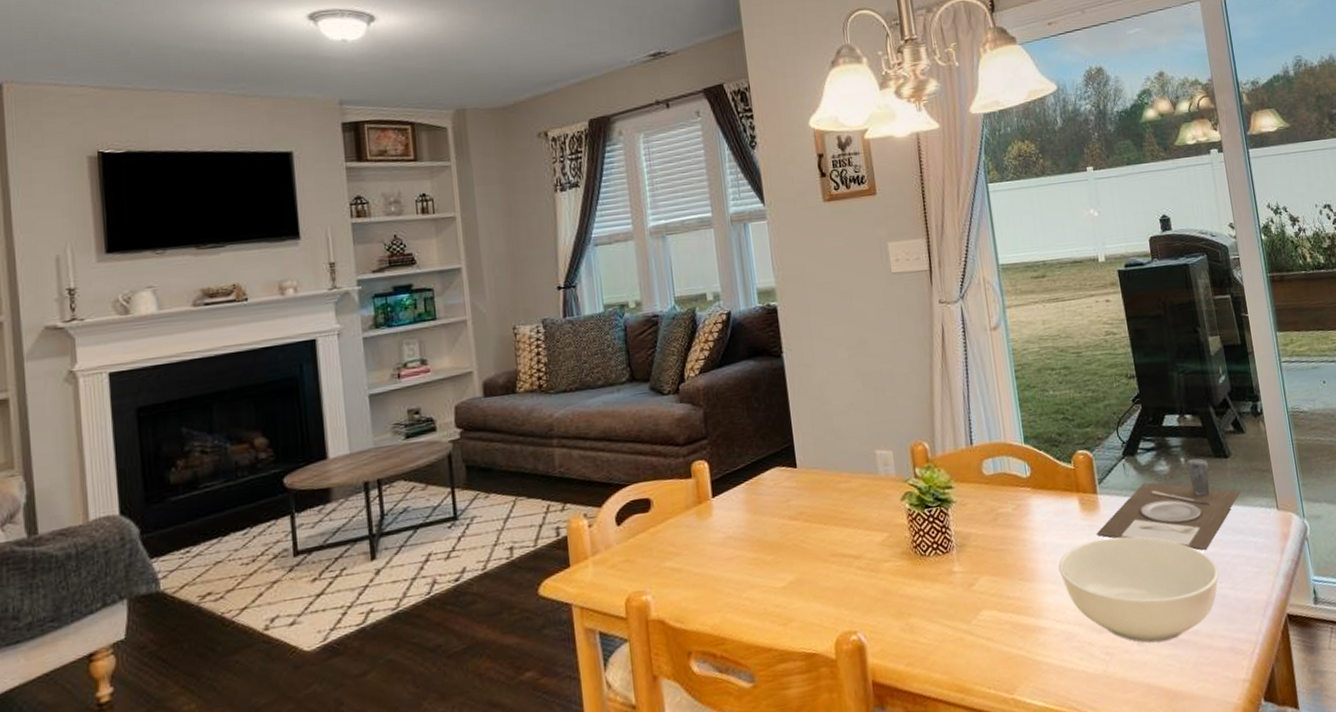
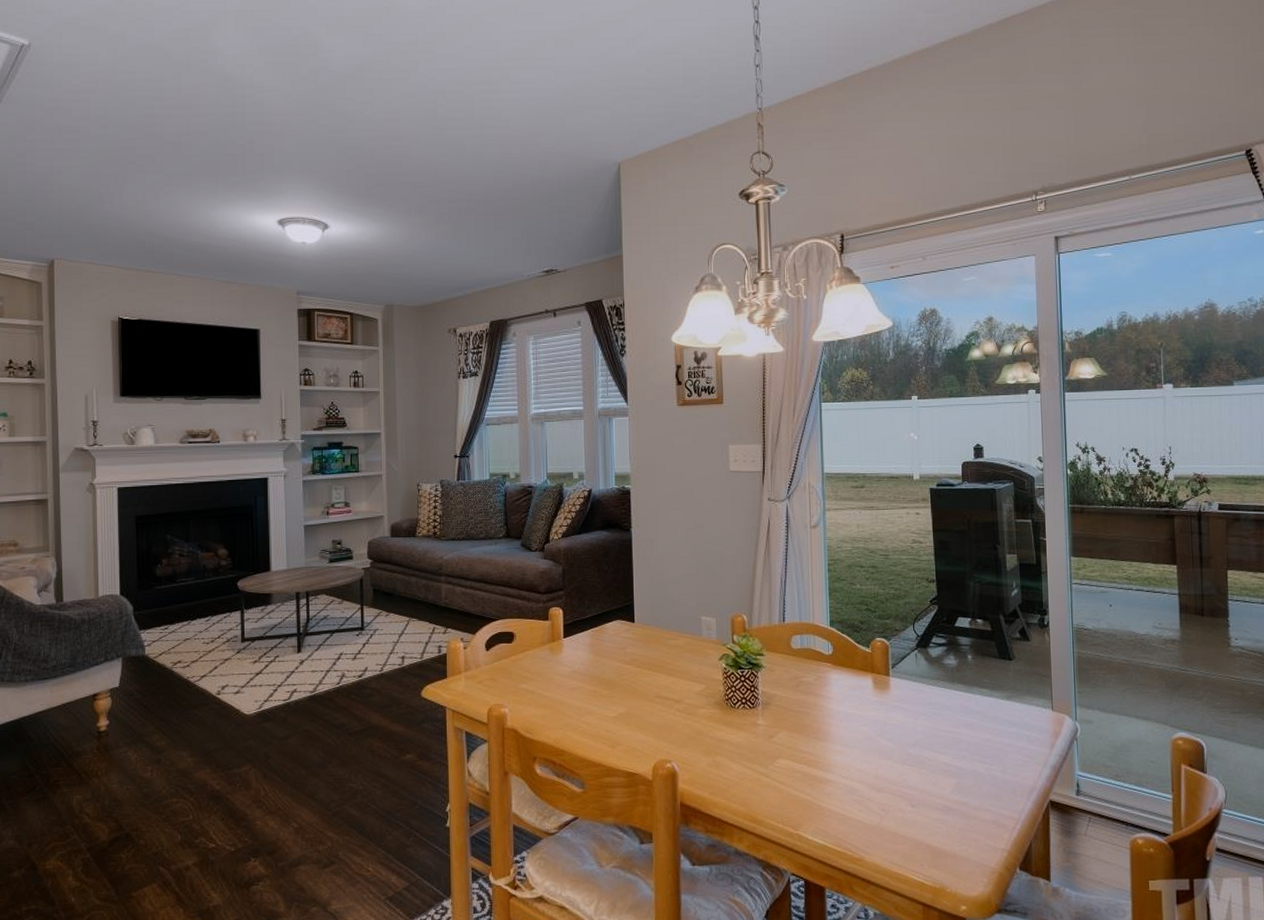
bowl: present [1058,536,1219,643] -> none [848,714,991,807]
place setting: present [1096,458,1241,550] -> none [885,657,1020,736]

